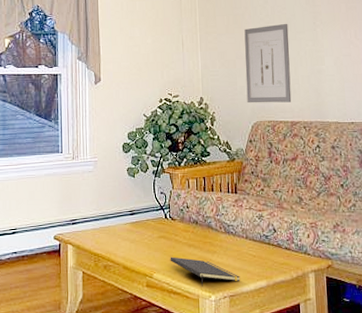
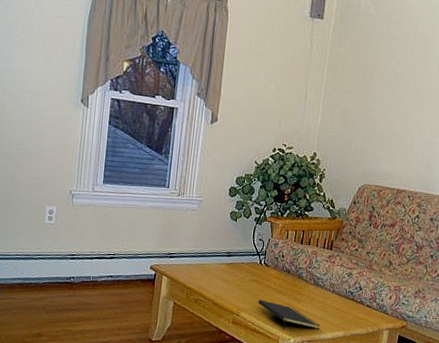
wall art: present [244,23,292,103] -> none [359,89,415,171]

